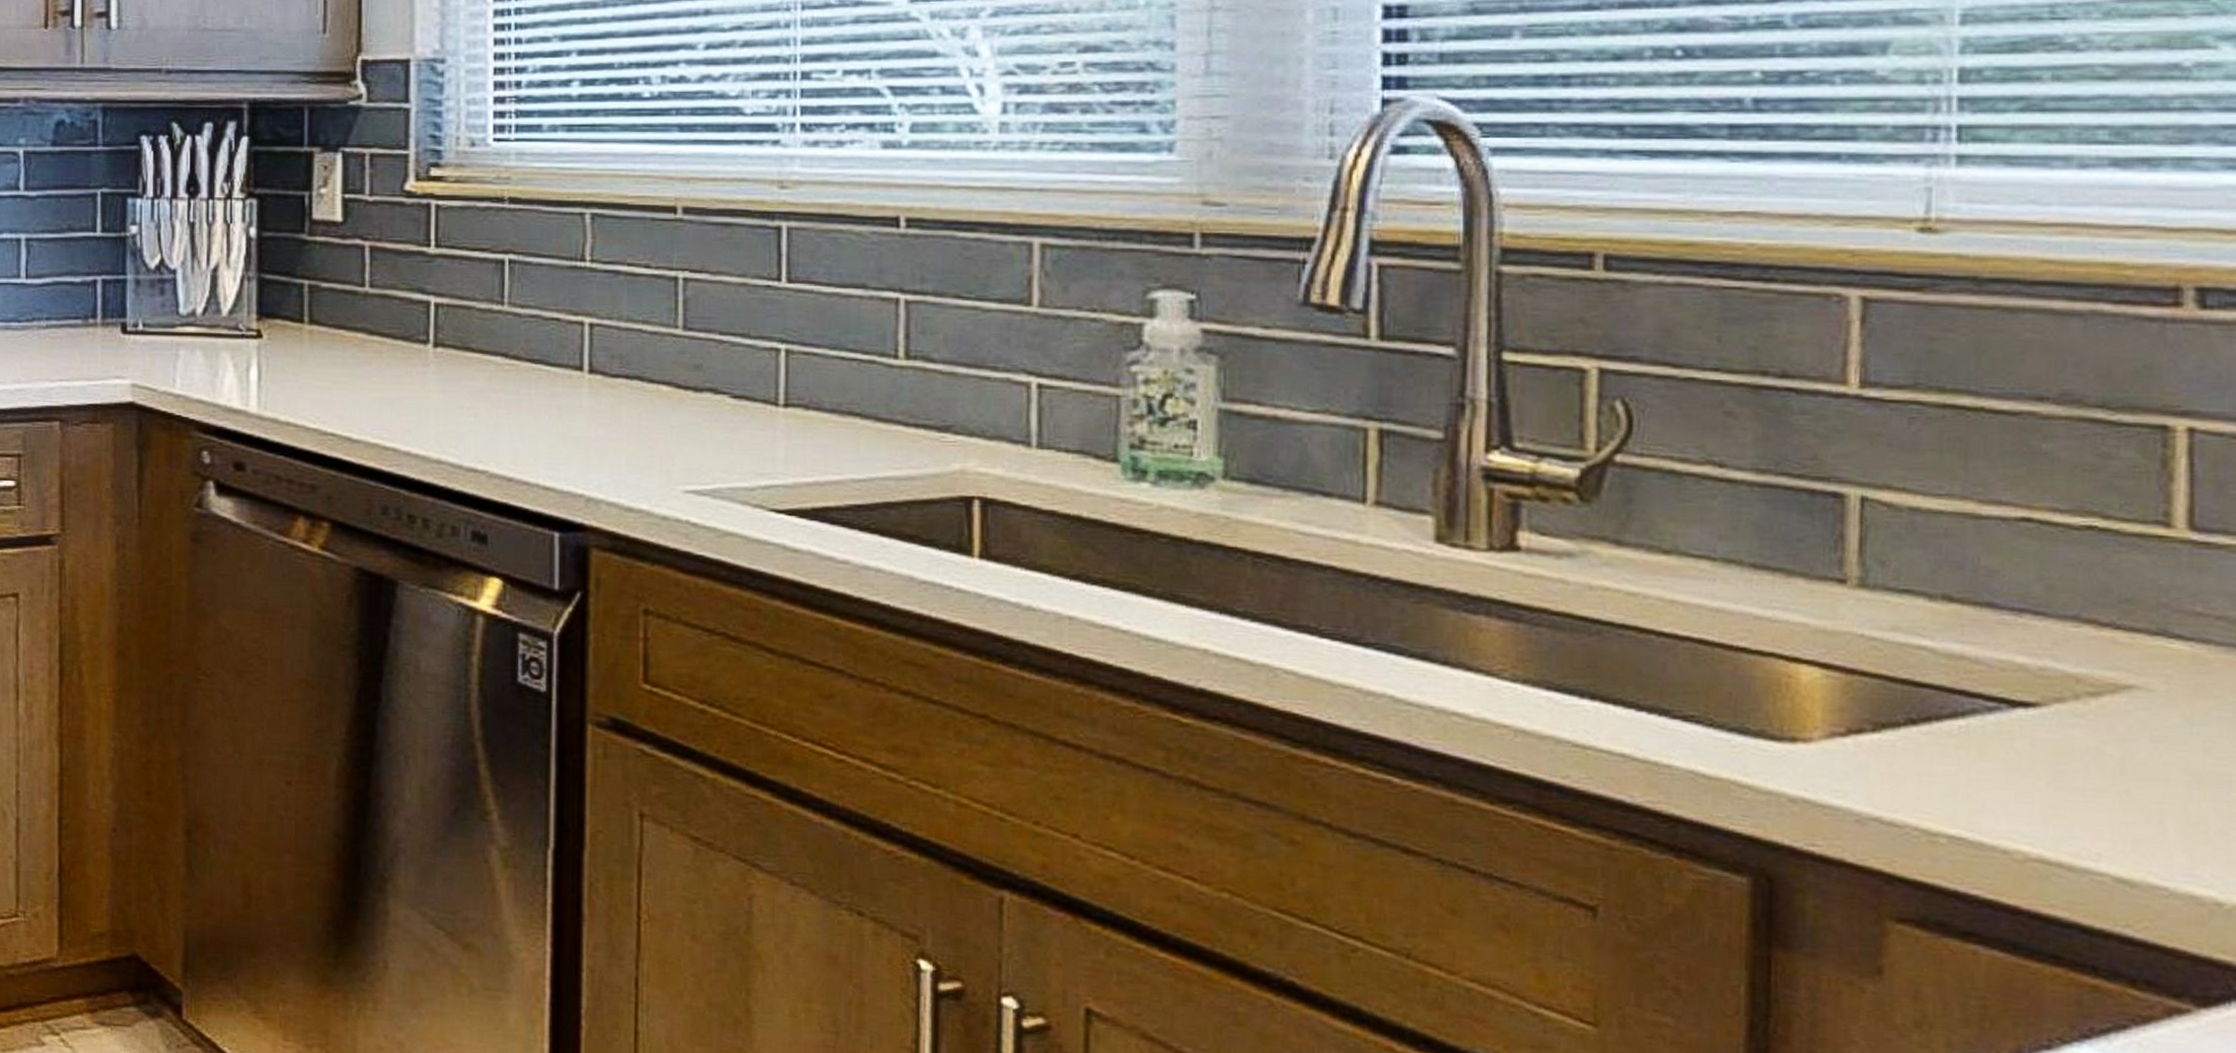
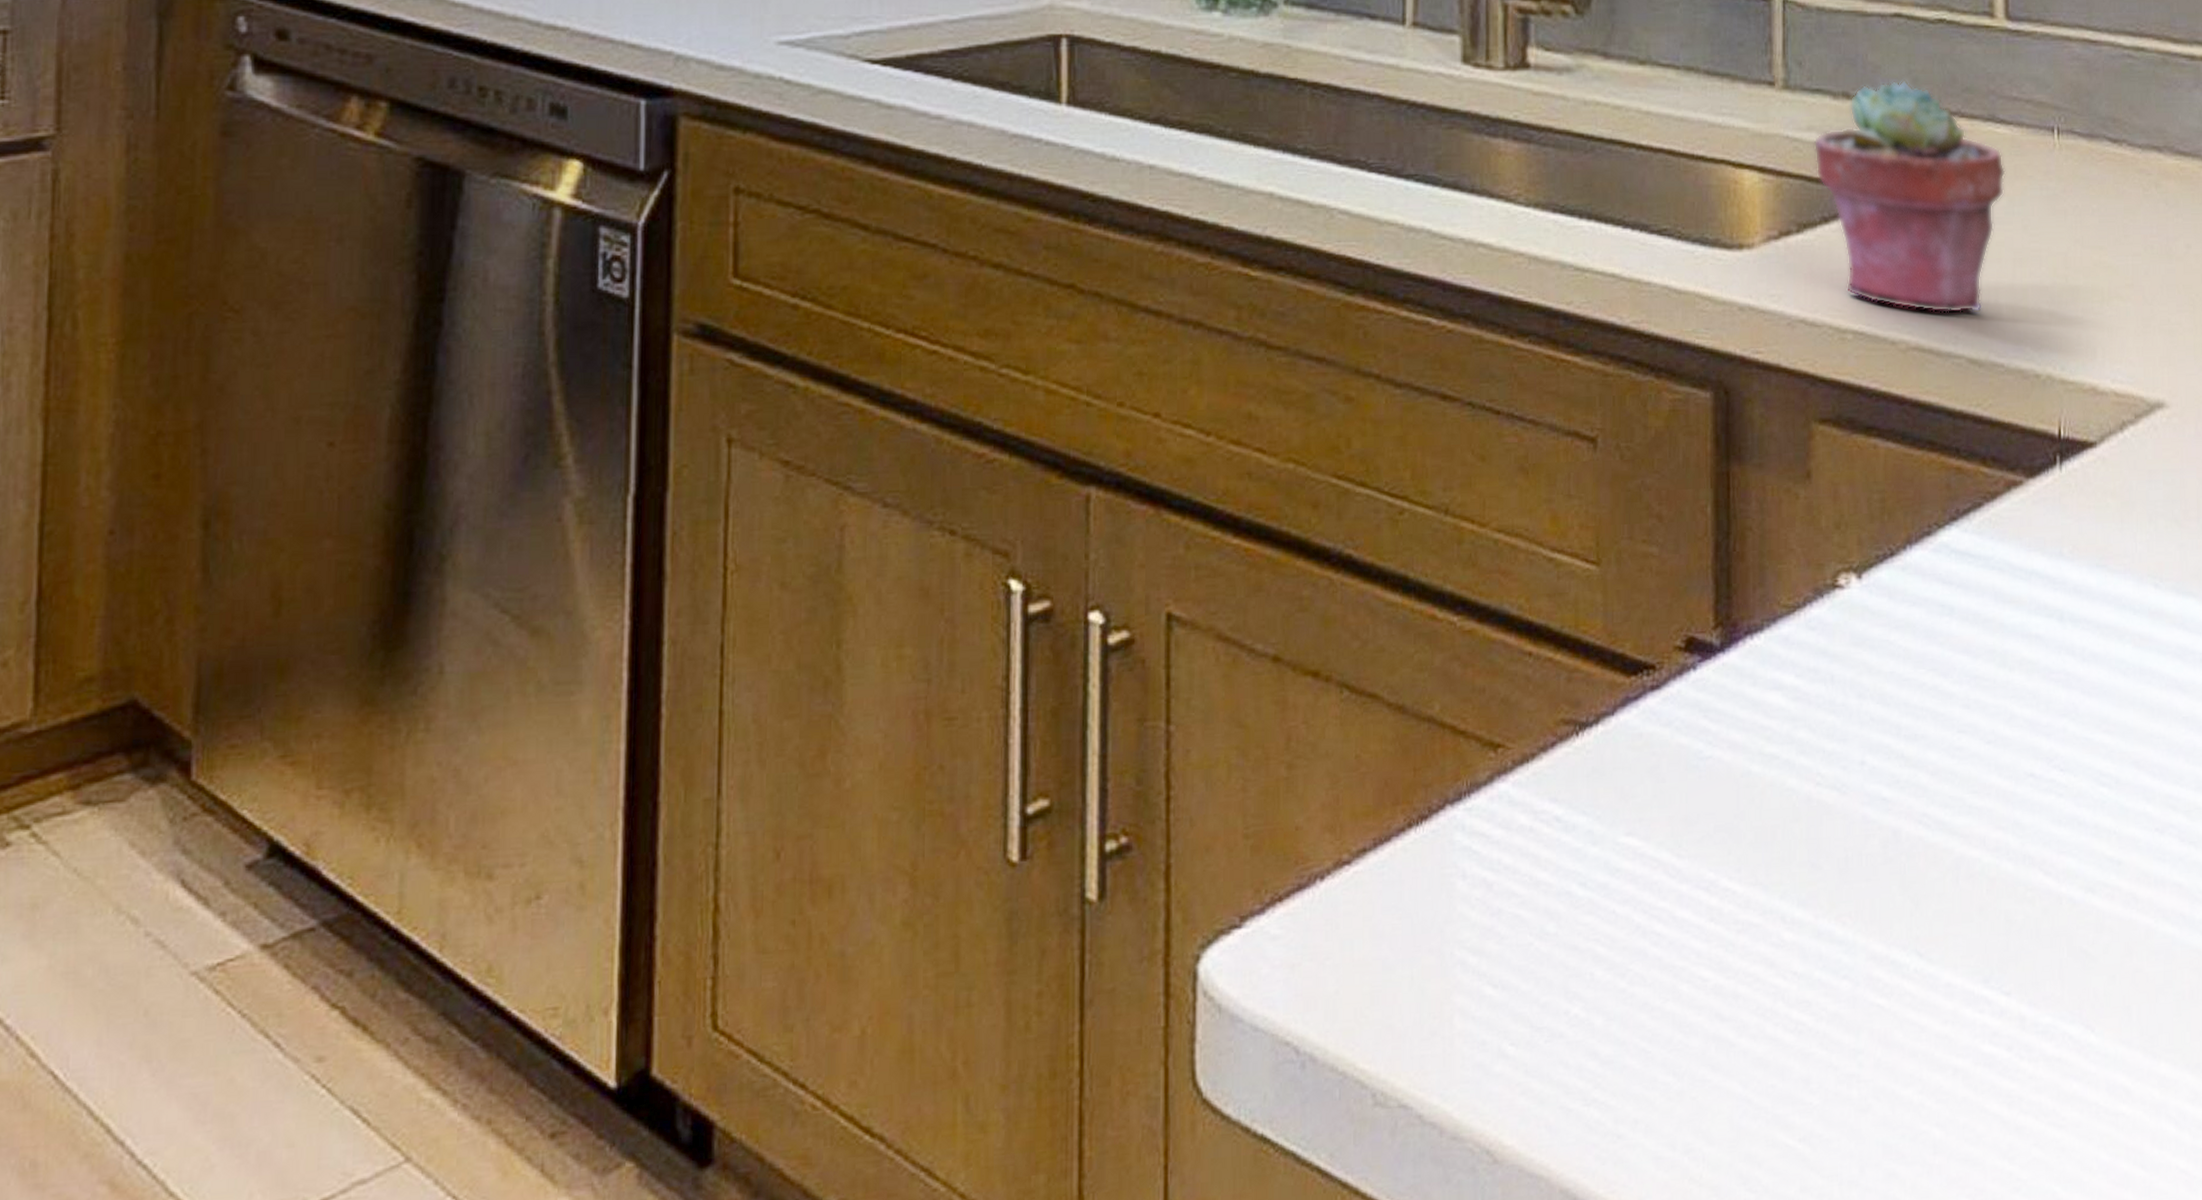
potted succulent: none [1899,586,2181,832] -> present [1813,80,2006,314]

